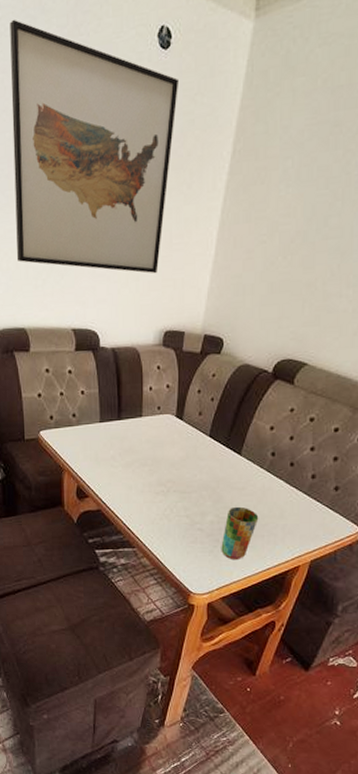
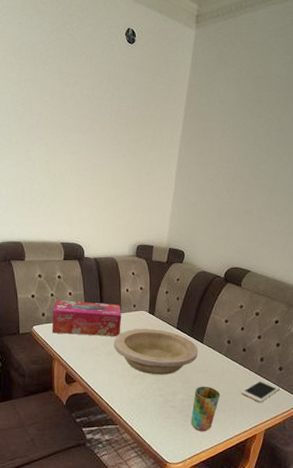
wall art: present [10,19,180,274] -> none [11,15,143,202]
tissue box: none [61,399,143,446] -> present [52,299,122,337]
bowl: none [133,436,235,492] -> present [114,328,199,375]
cell phone: none [285,501,334,528] -> present [241,380,280,402]

